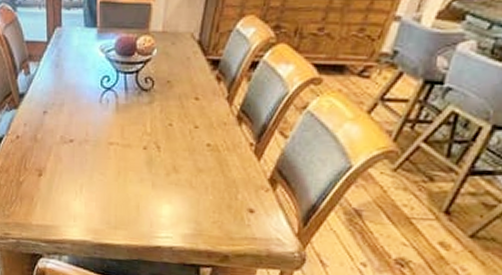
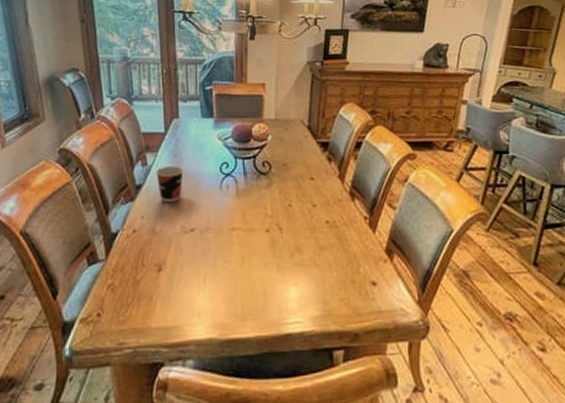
cup: none [38,77,65,112] -> present [156,166,184,202]

